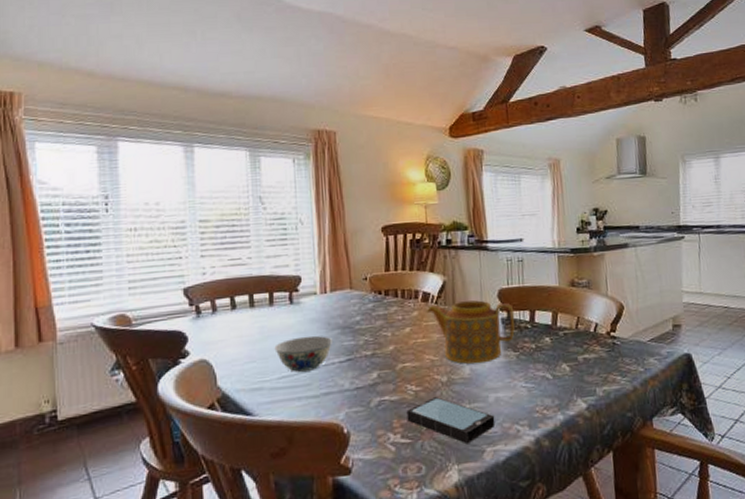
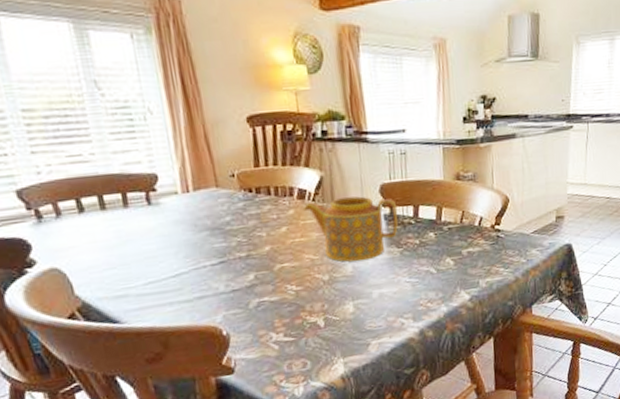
bowl: present [274,336,334,372] -> none [135,238,203,277]
smartphone: present [406,397,496,445] -> none [287,295,380,339]

